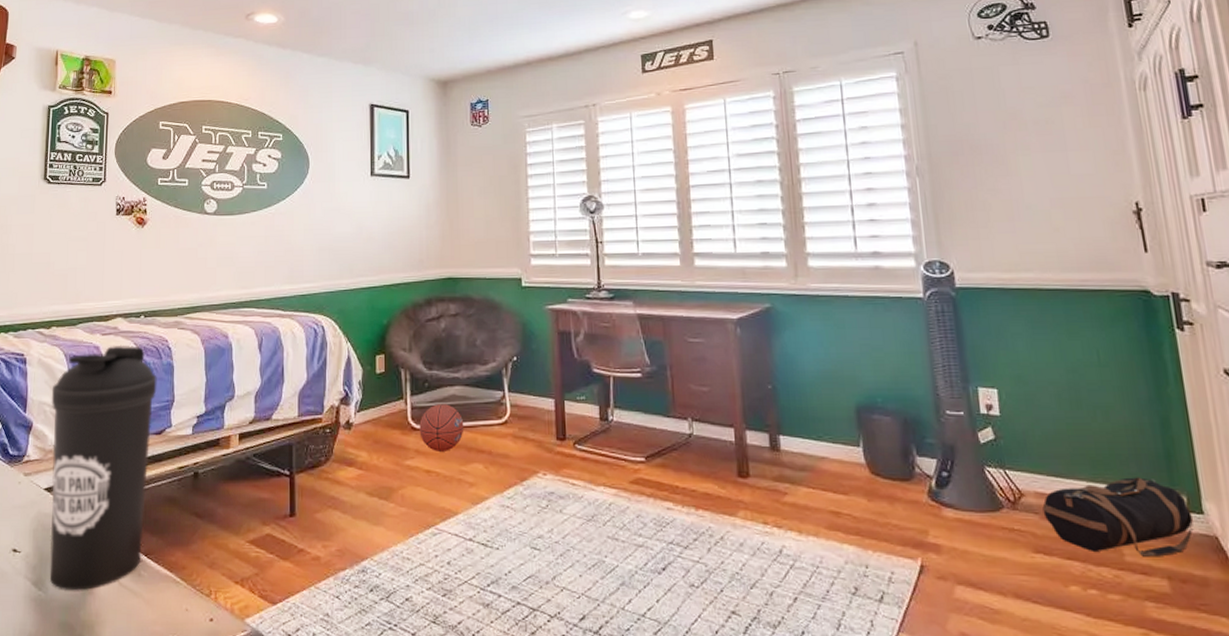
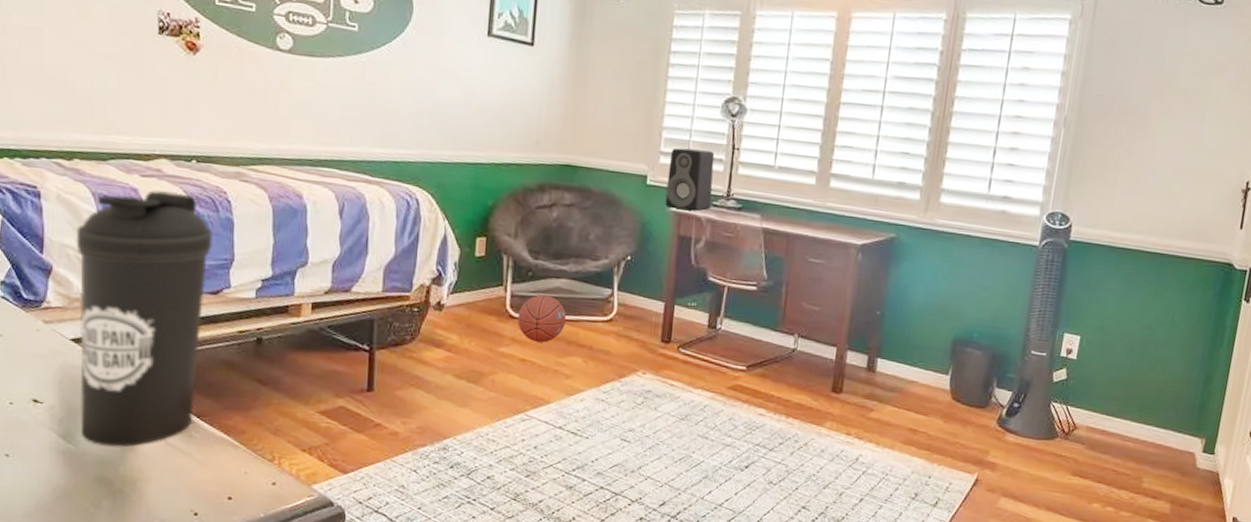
speaker: none [539,248,584,307] -> present [665,147,715,212]
duffel bag: present [1042,477,1193,557] -> none [1088,420,1205,486]

